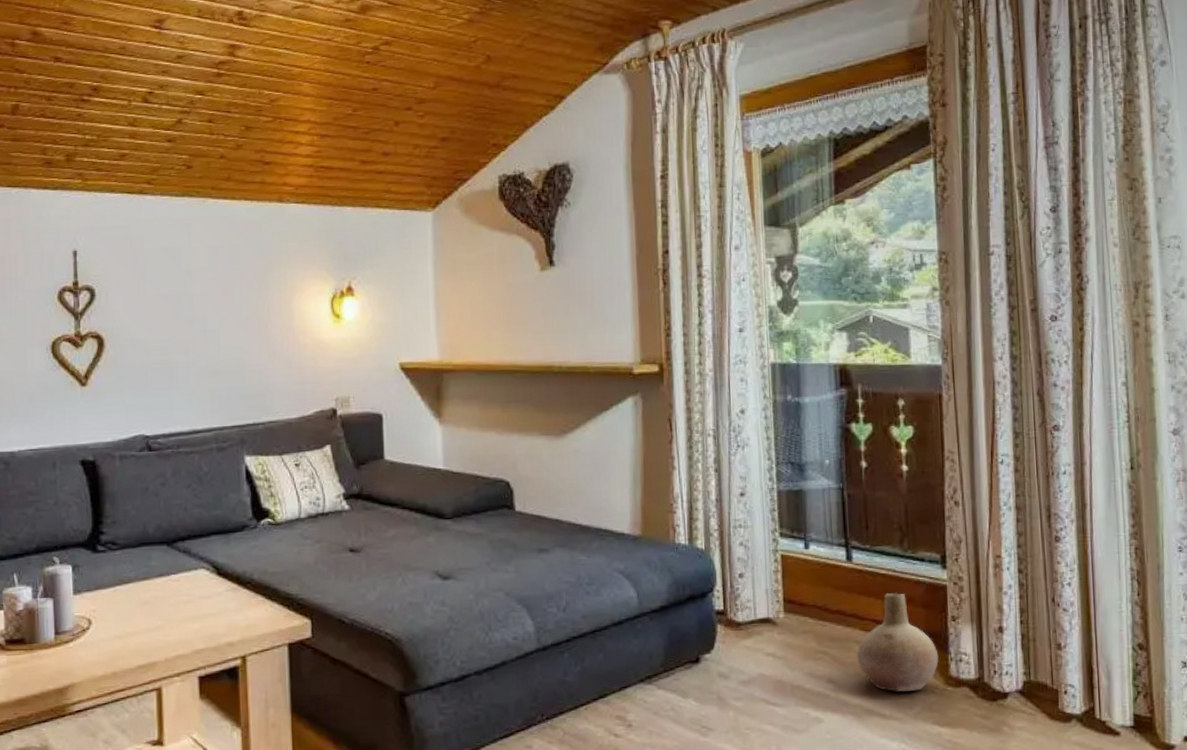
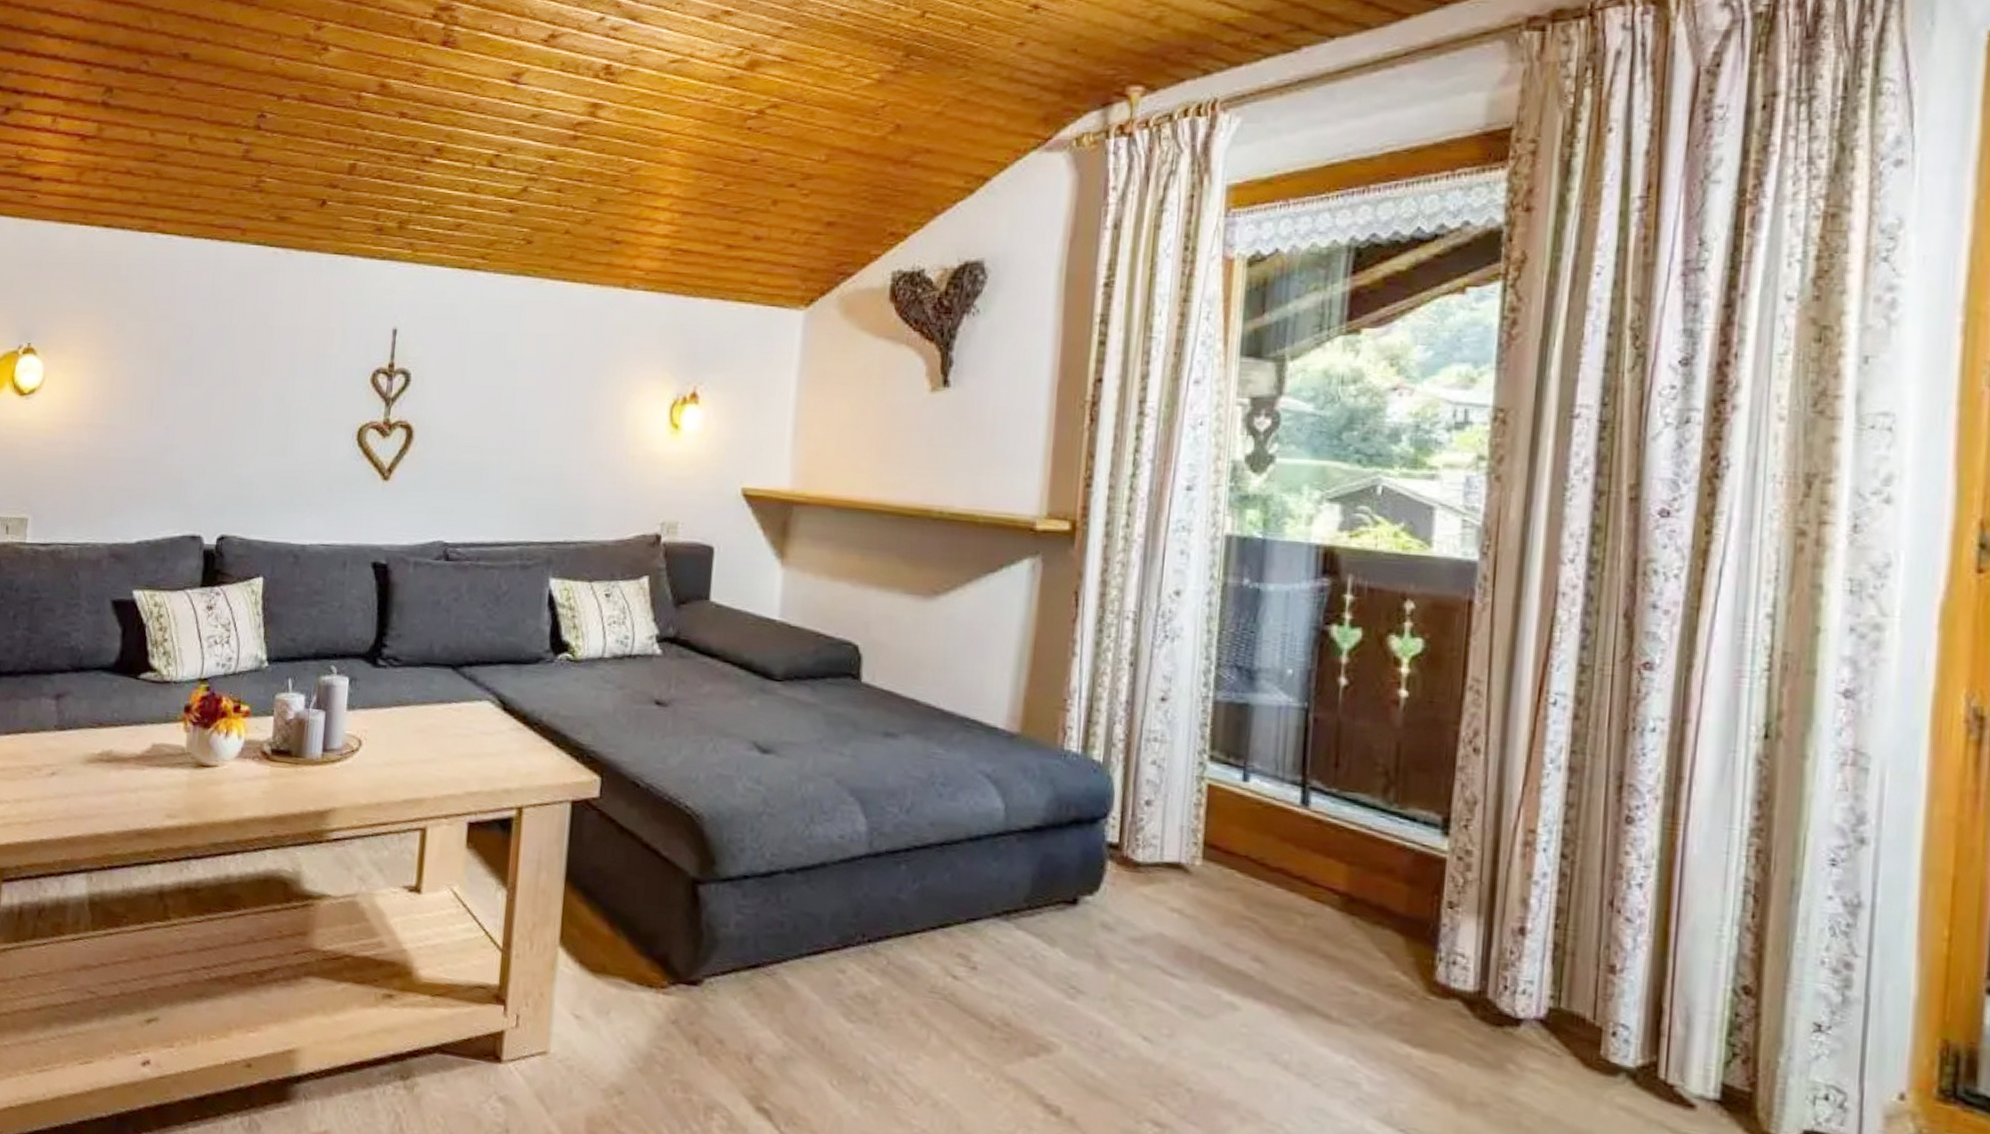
vase: present [856,592,939,692] -> none [1298,856,1422,993]

